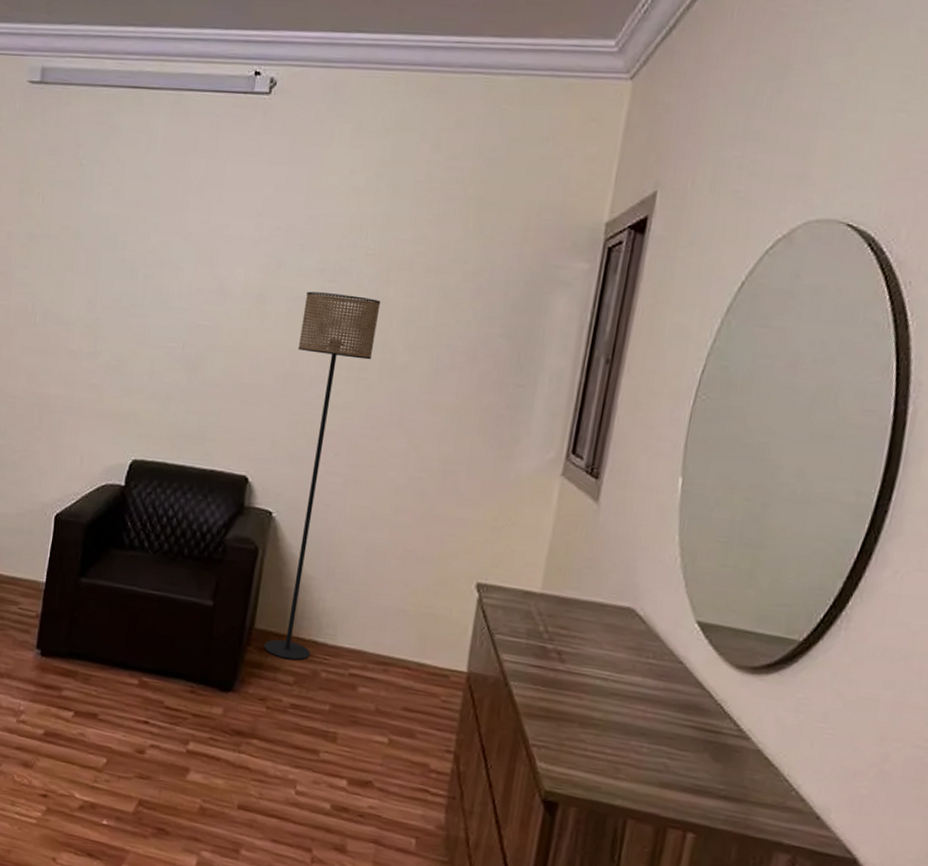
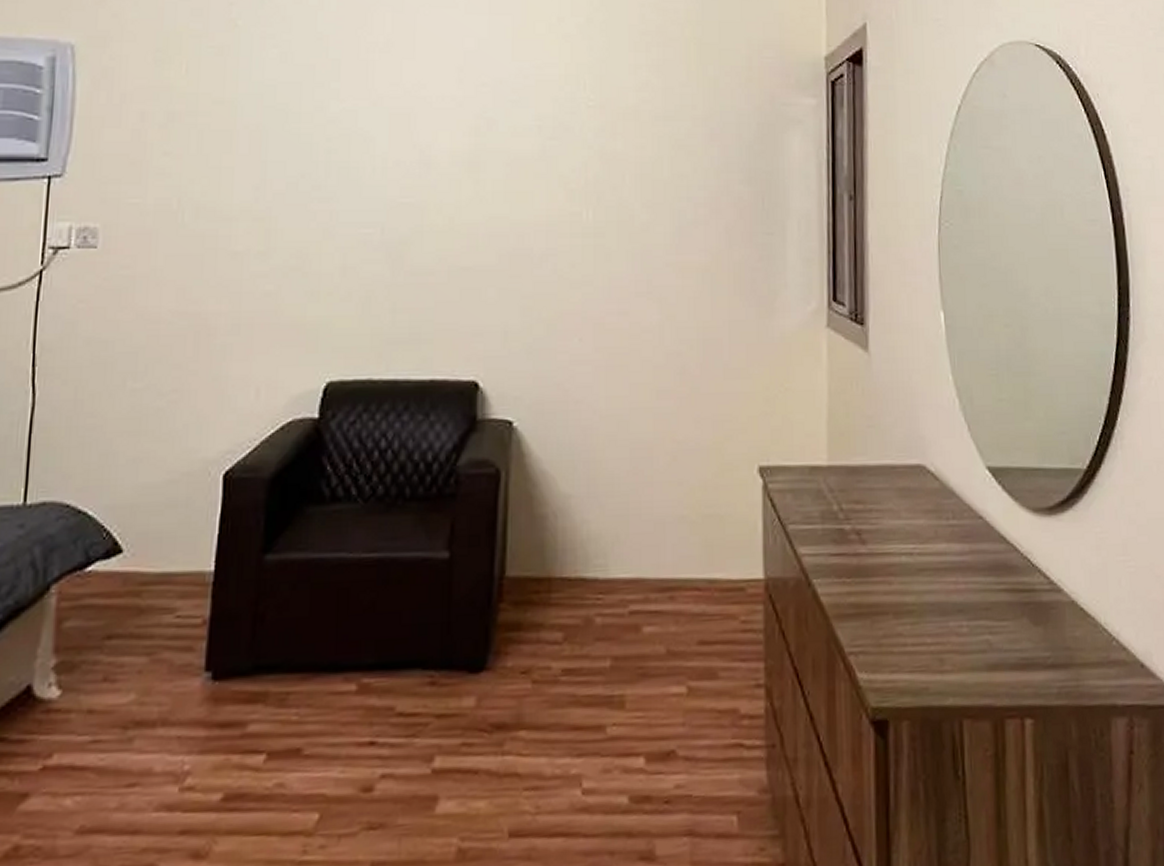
floor lamp: present [264,291,381,661] -> none [521,152,610,610]

